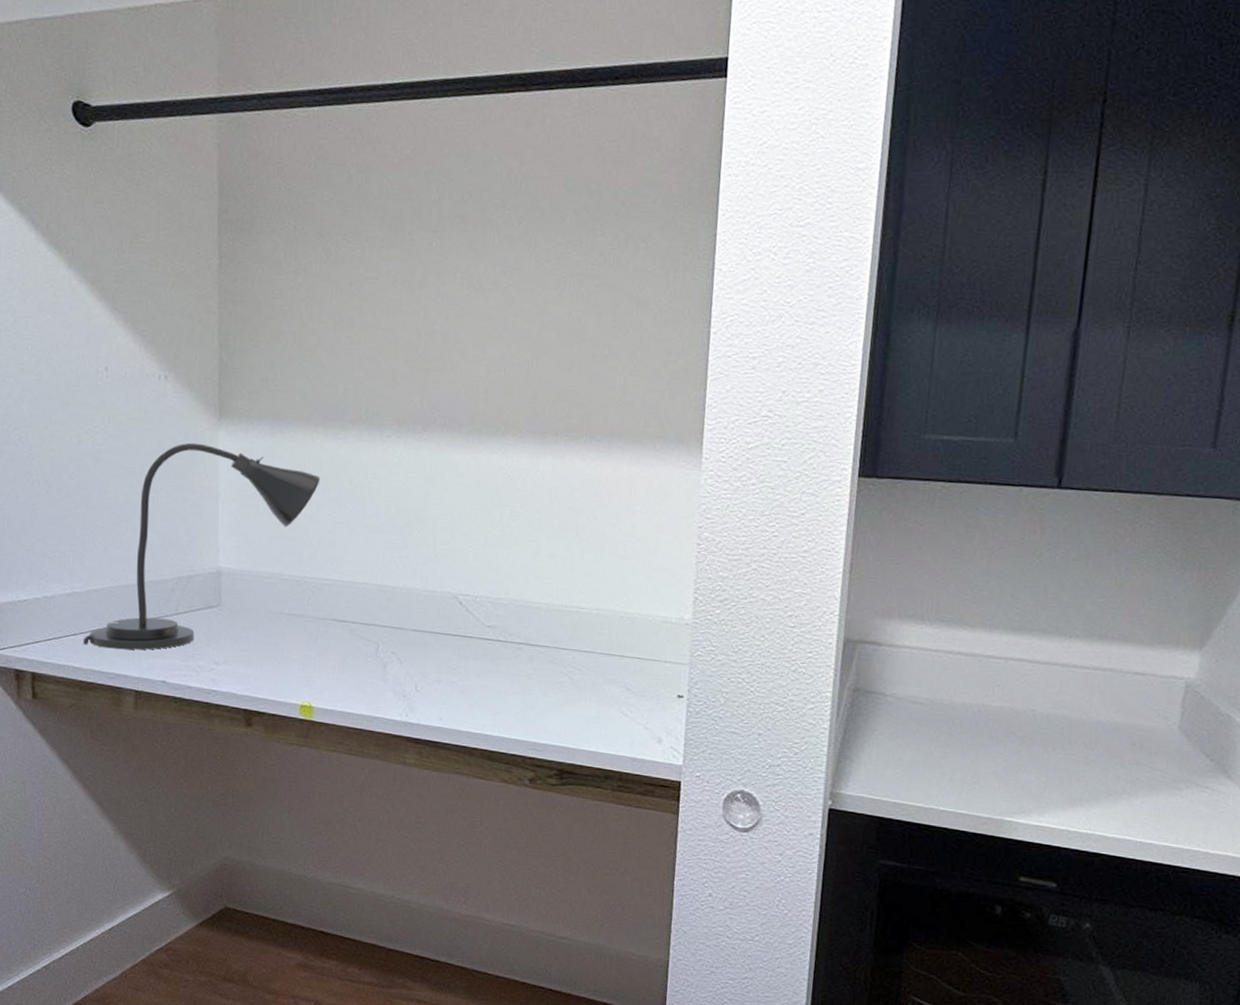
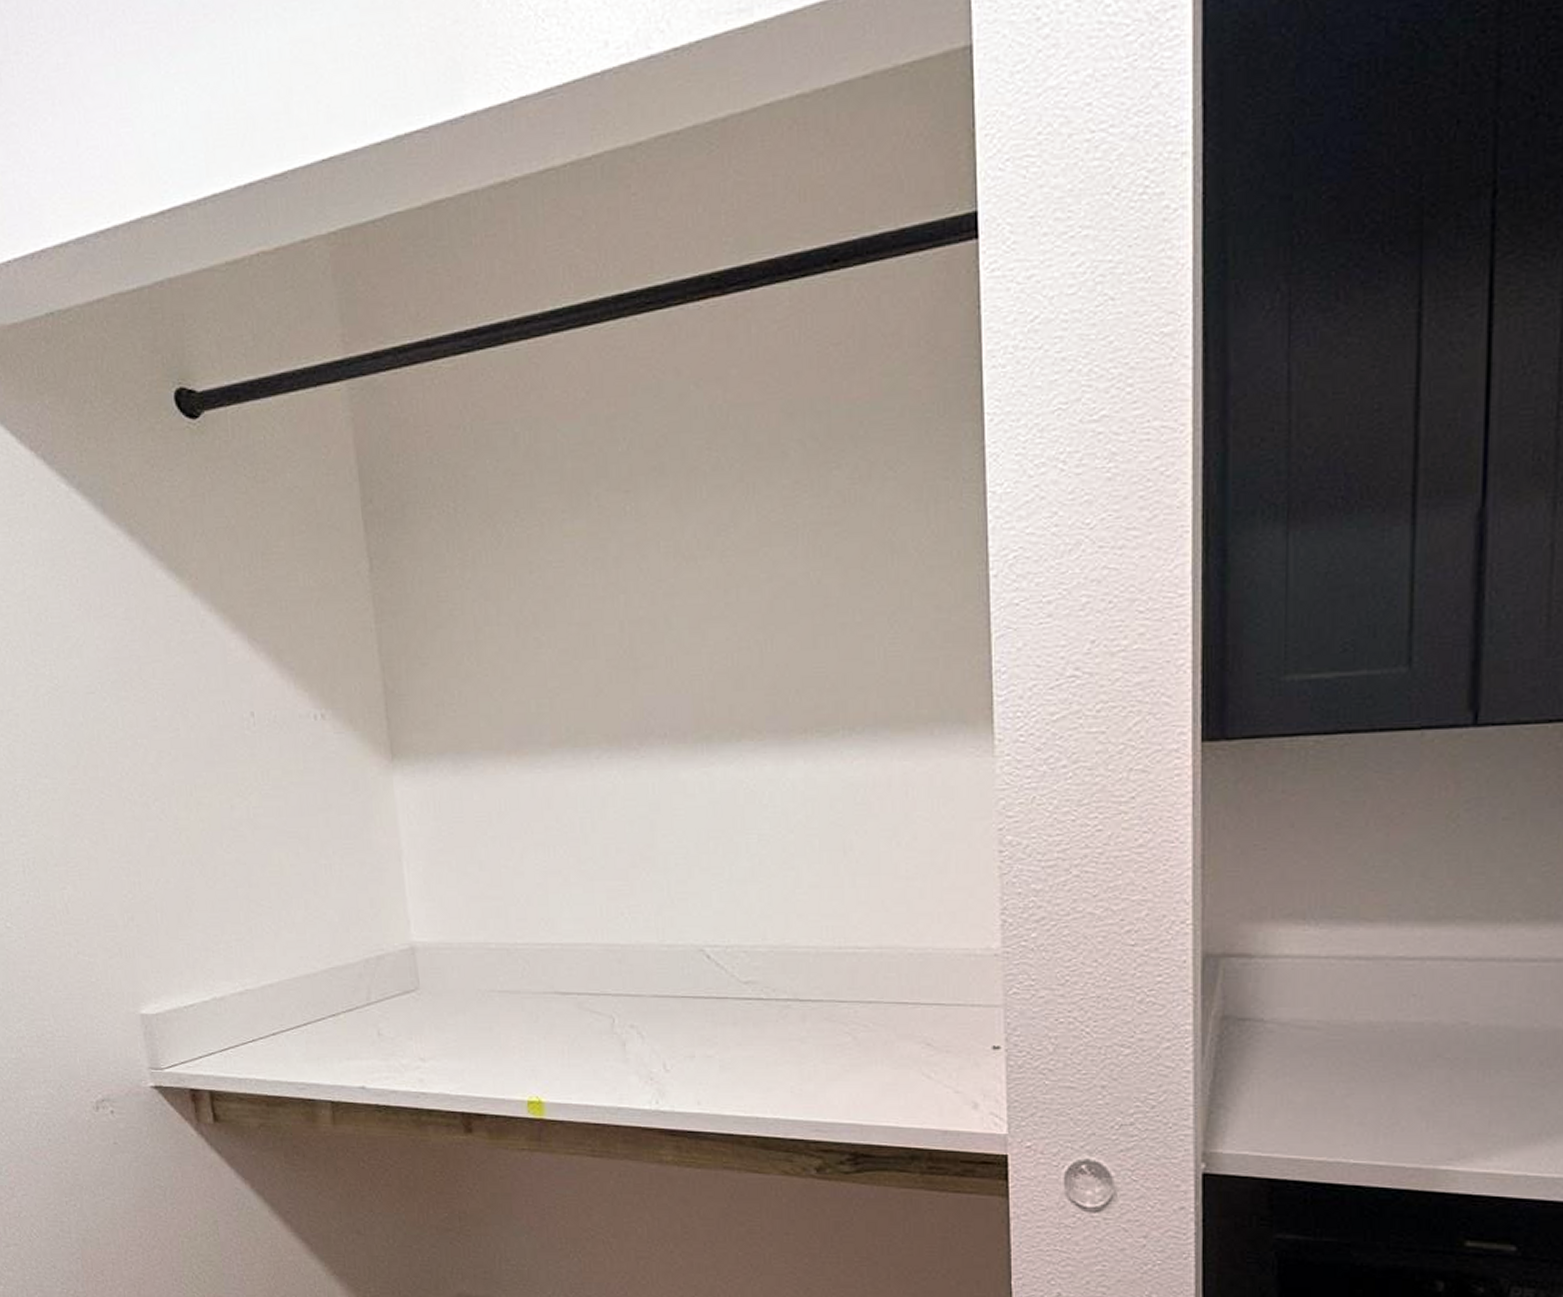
desk lamp: present [83,442,321,650] -> none [263,792,521,1054]

